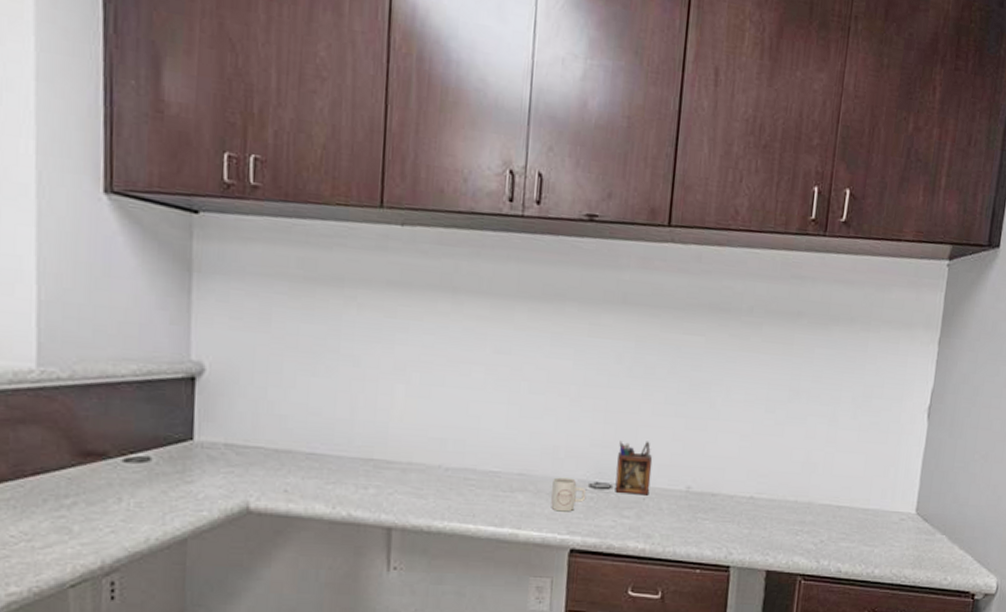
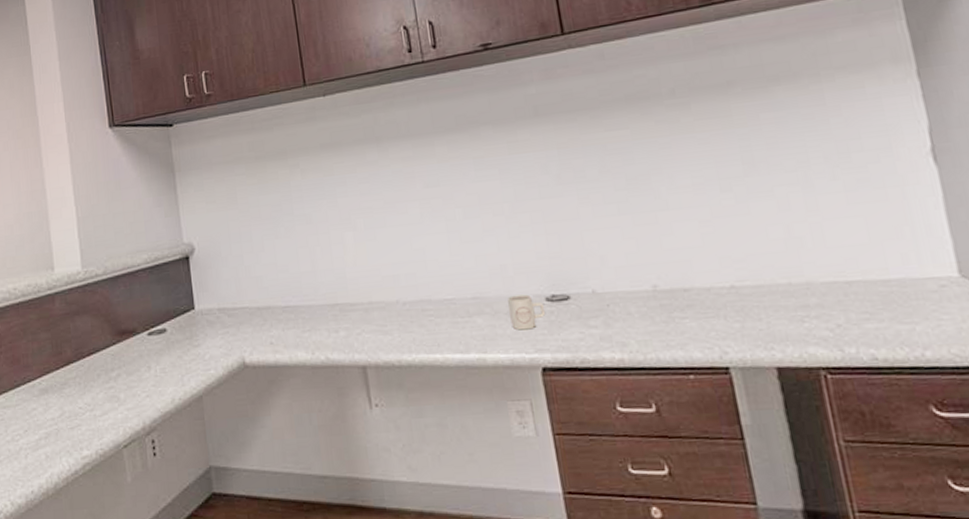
desk organizer: present [615,440,653,495] -> none [566,244,613,304]

